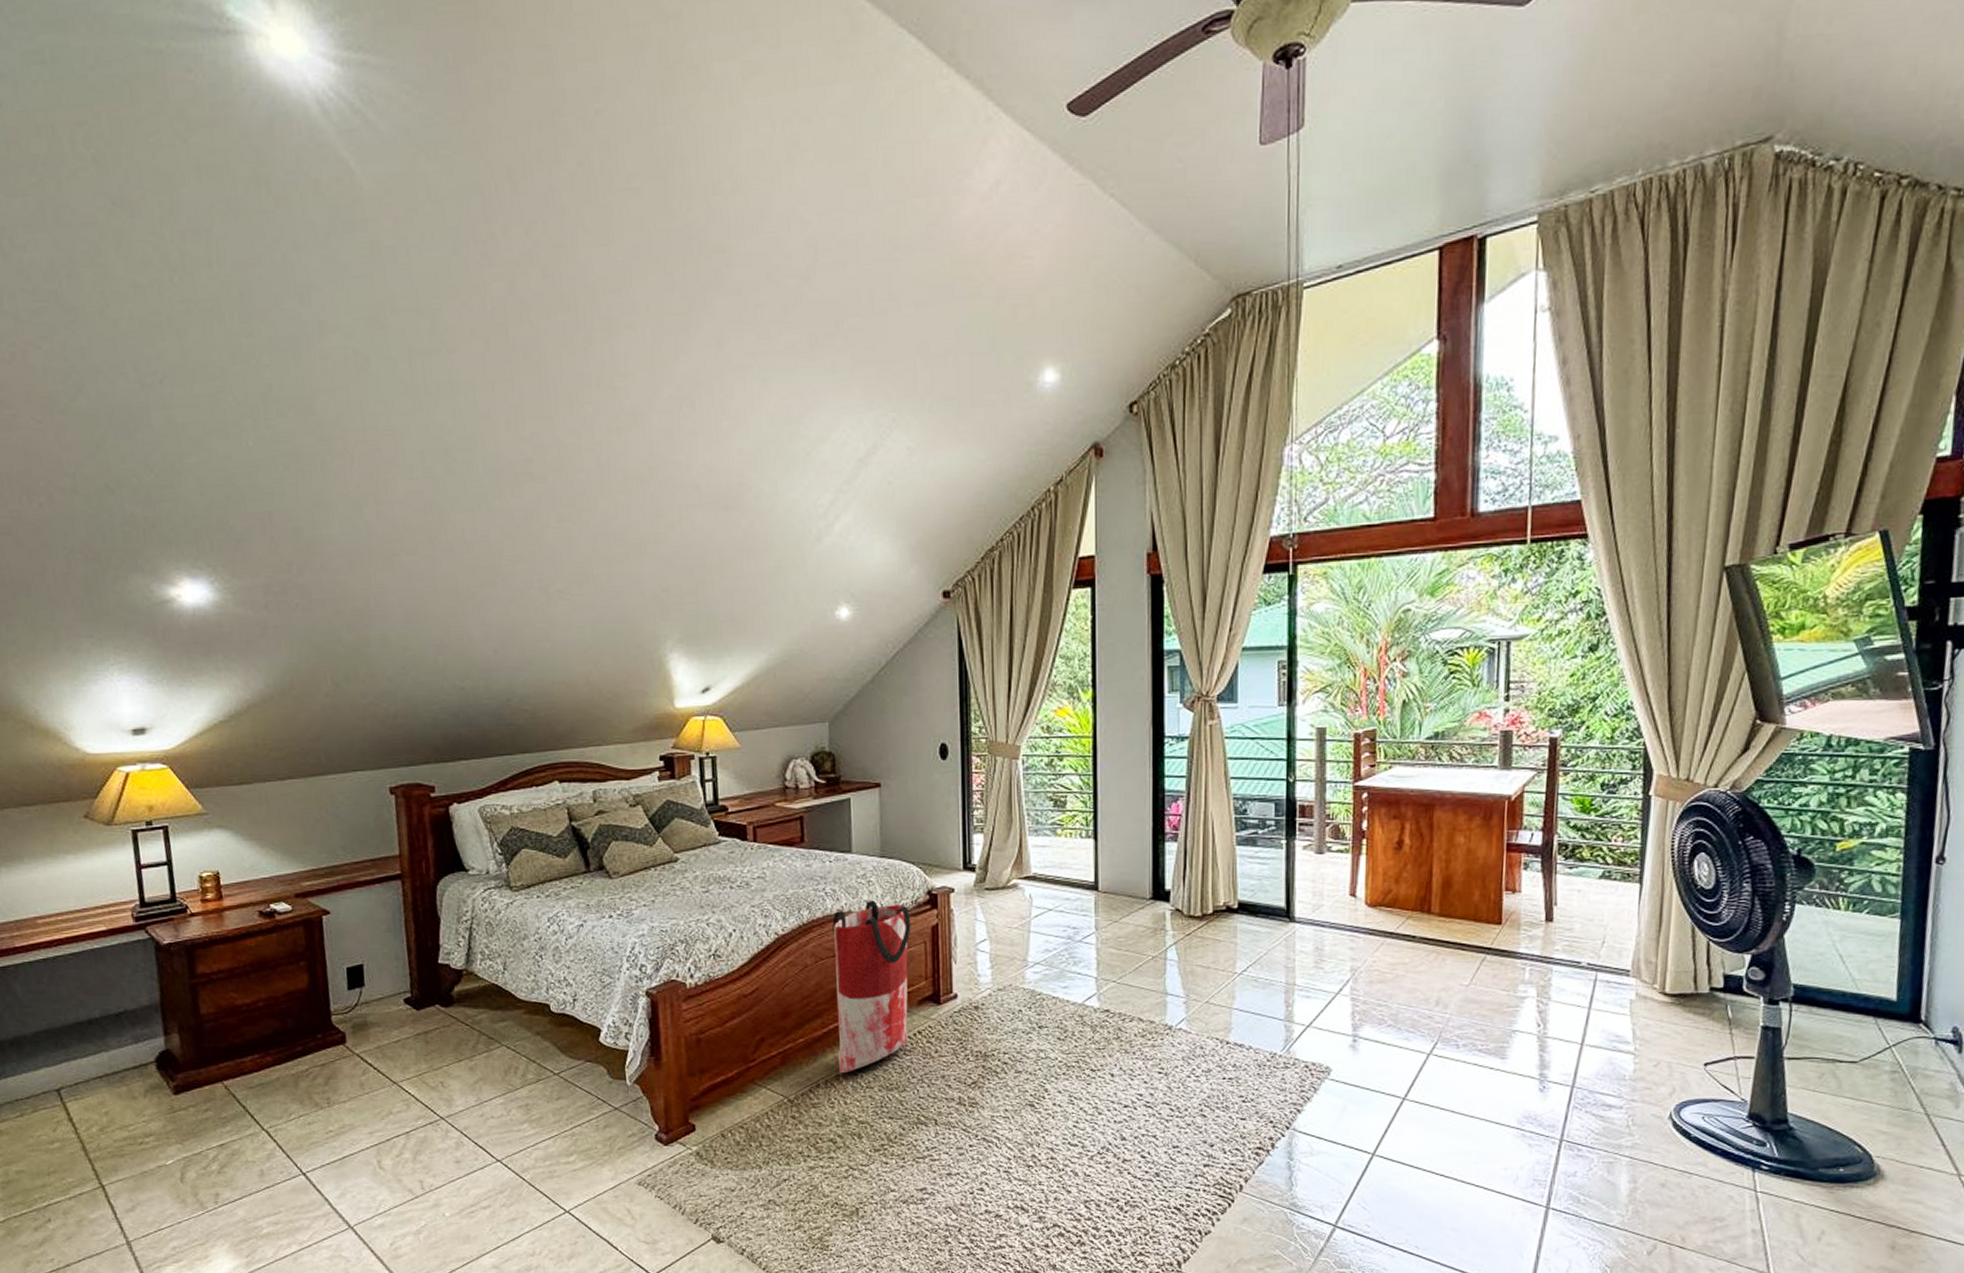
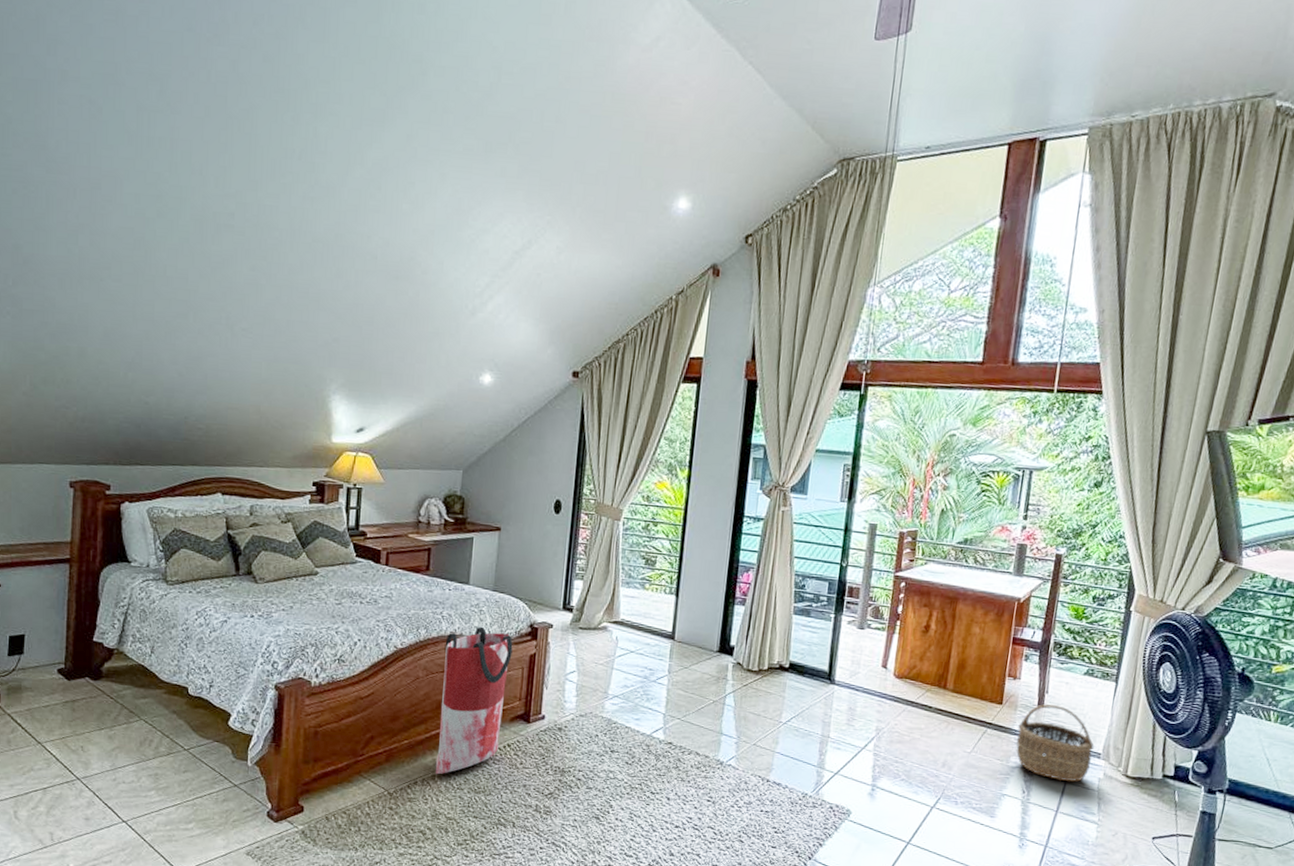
wicker basket: none [1523,918,1621,1007] -> present [1015,704,1095,782]

